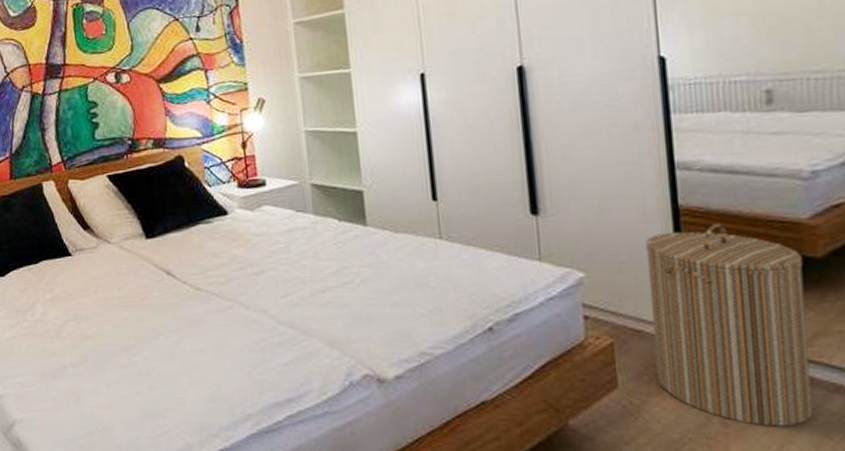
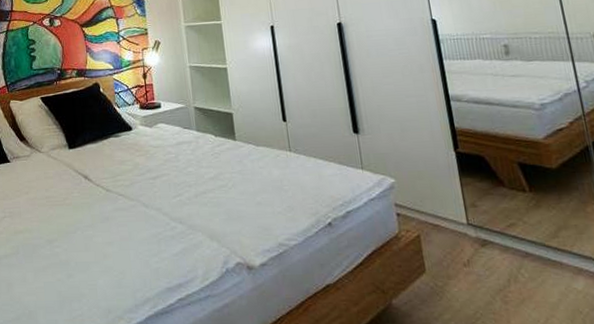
laundry hamper: present [645,223,813,427] -> none [435,141,566,303]

